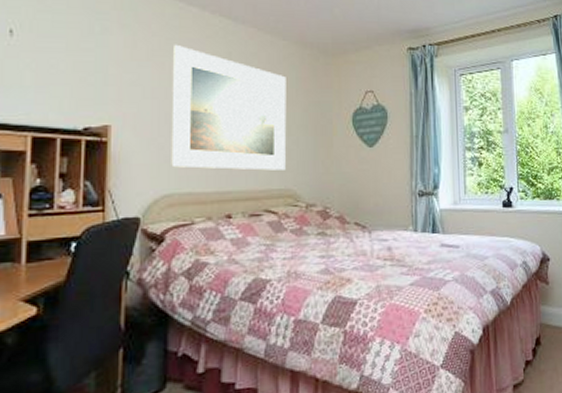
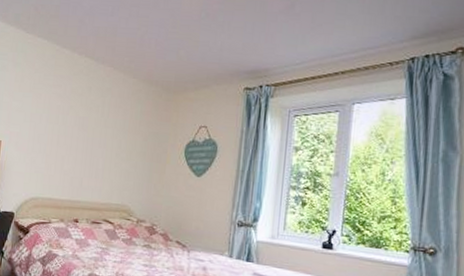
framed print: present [169,44,287,171] -> none [38,79,133,189]

